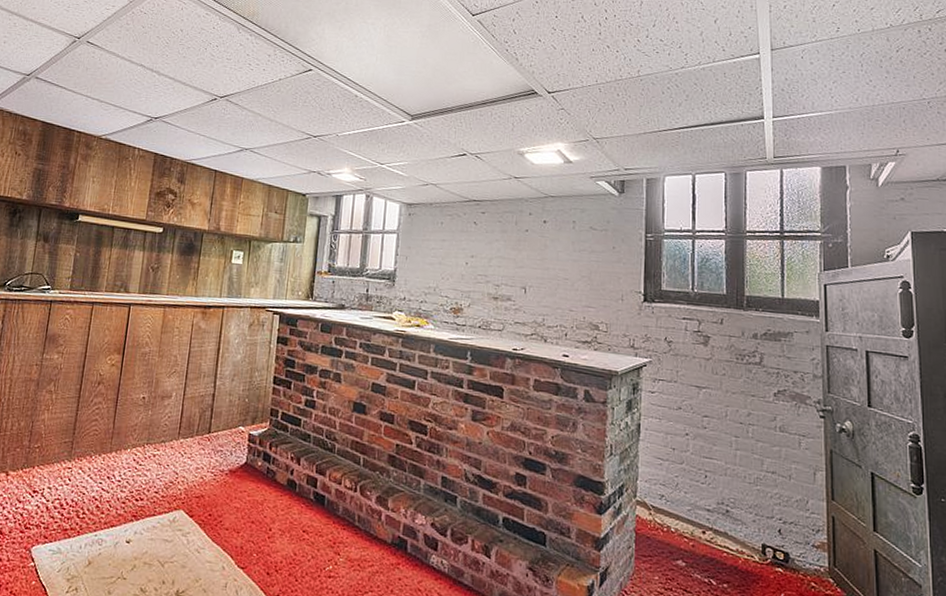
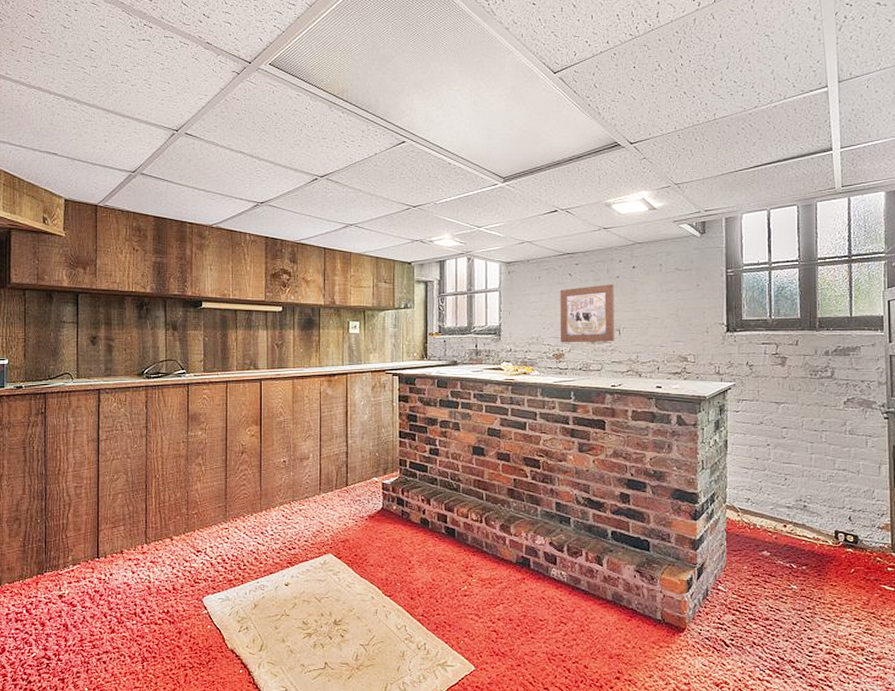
wall art: none [460,237,522,301] -> present [560,284,615,343]

